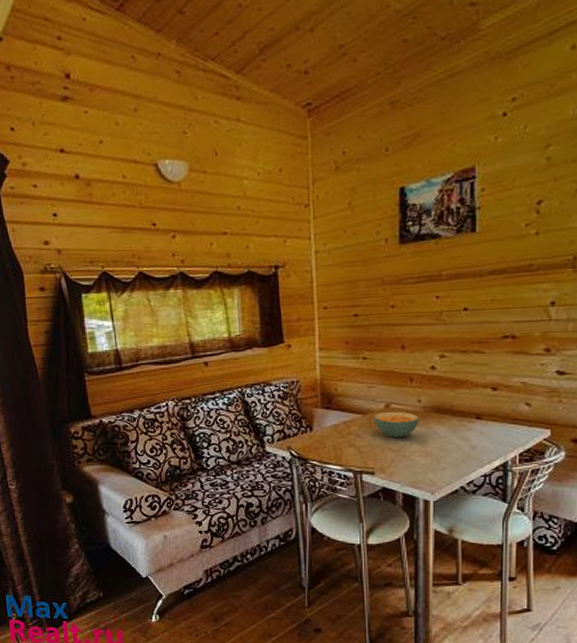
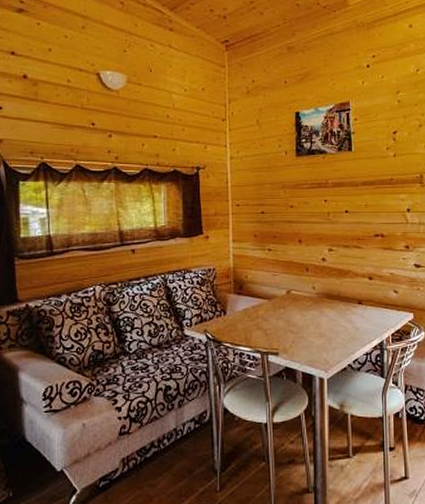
cereal bowl: present [373,411,419,439] -> none [277,297,314,322]

